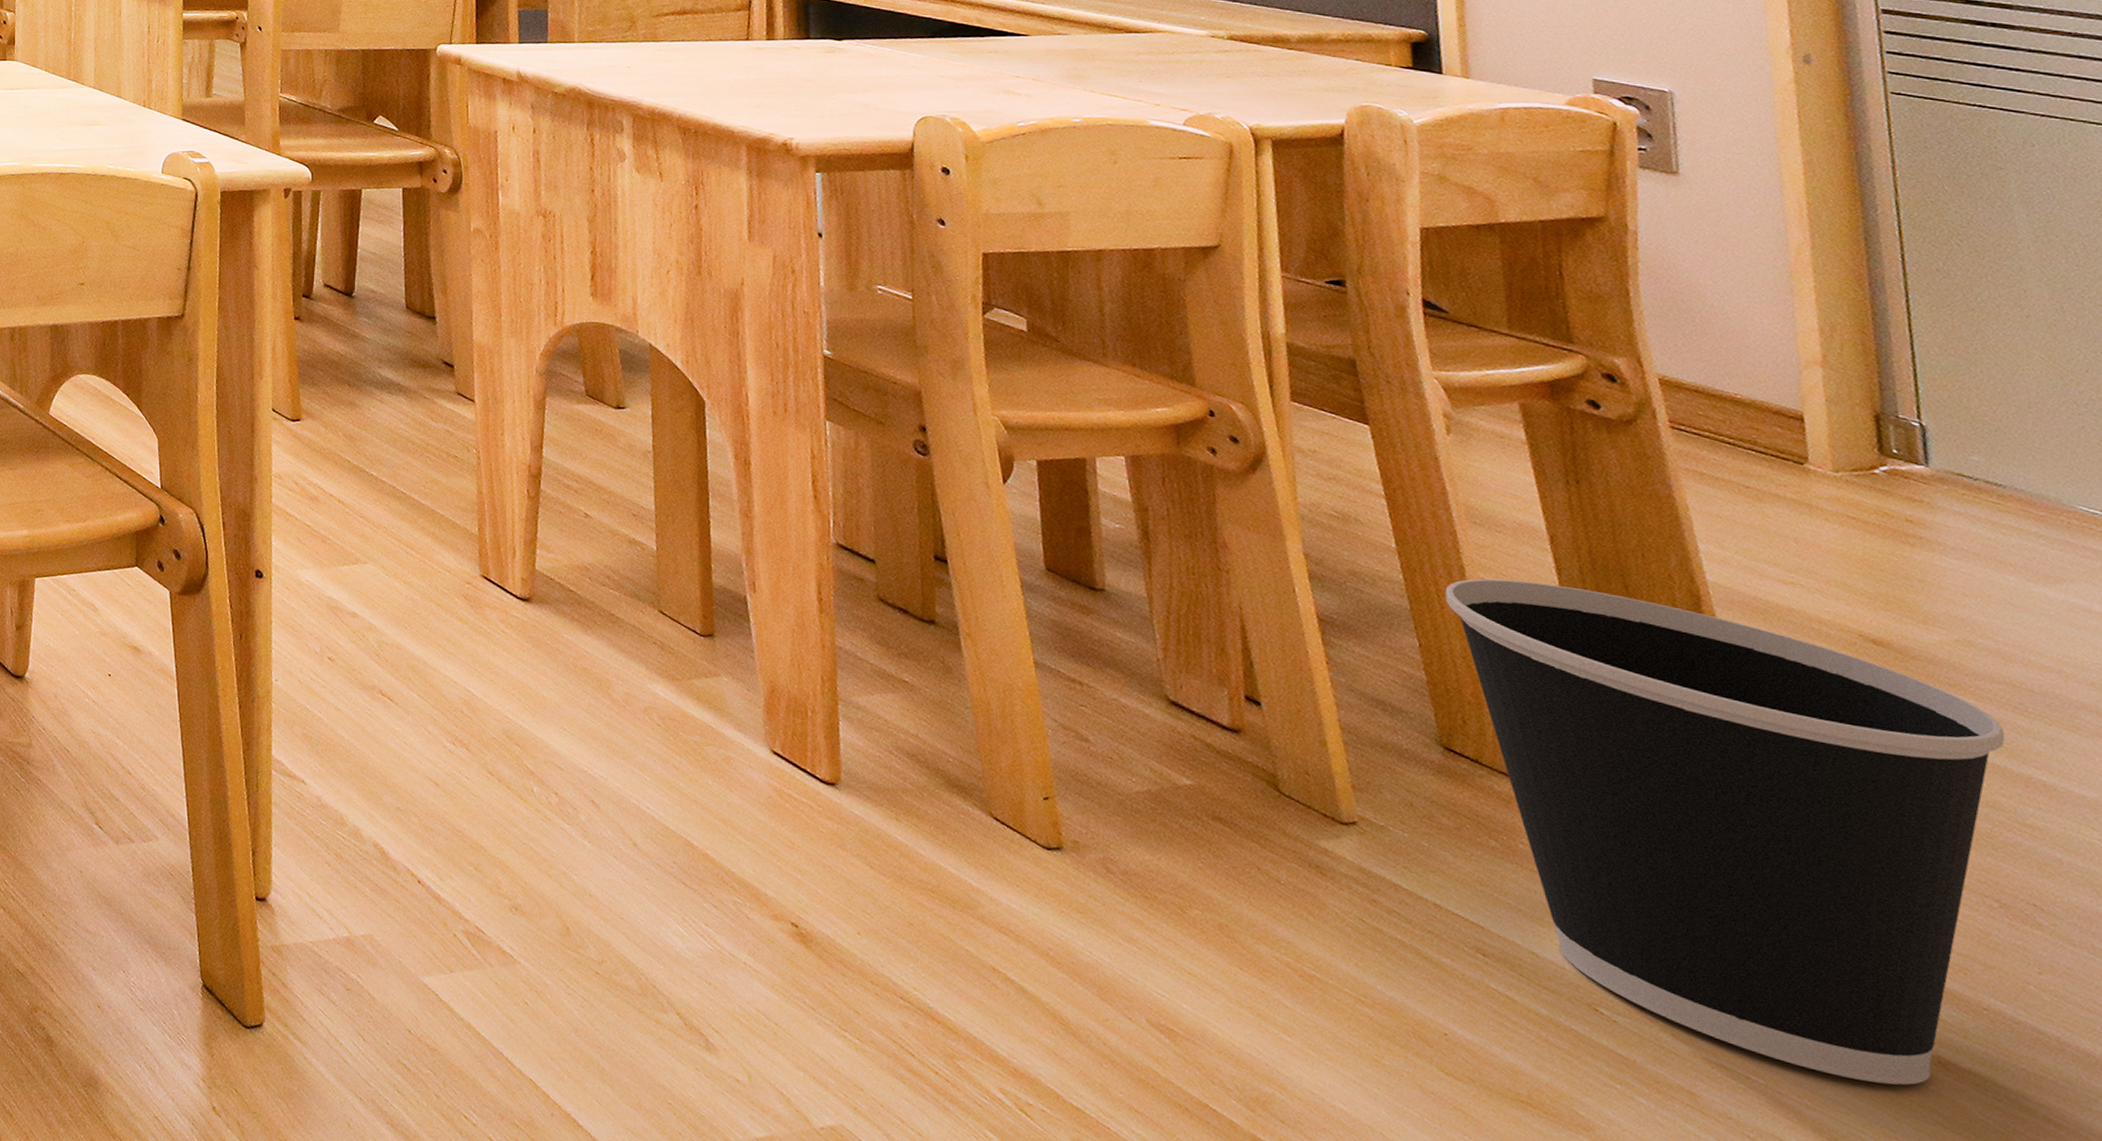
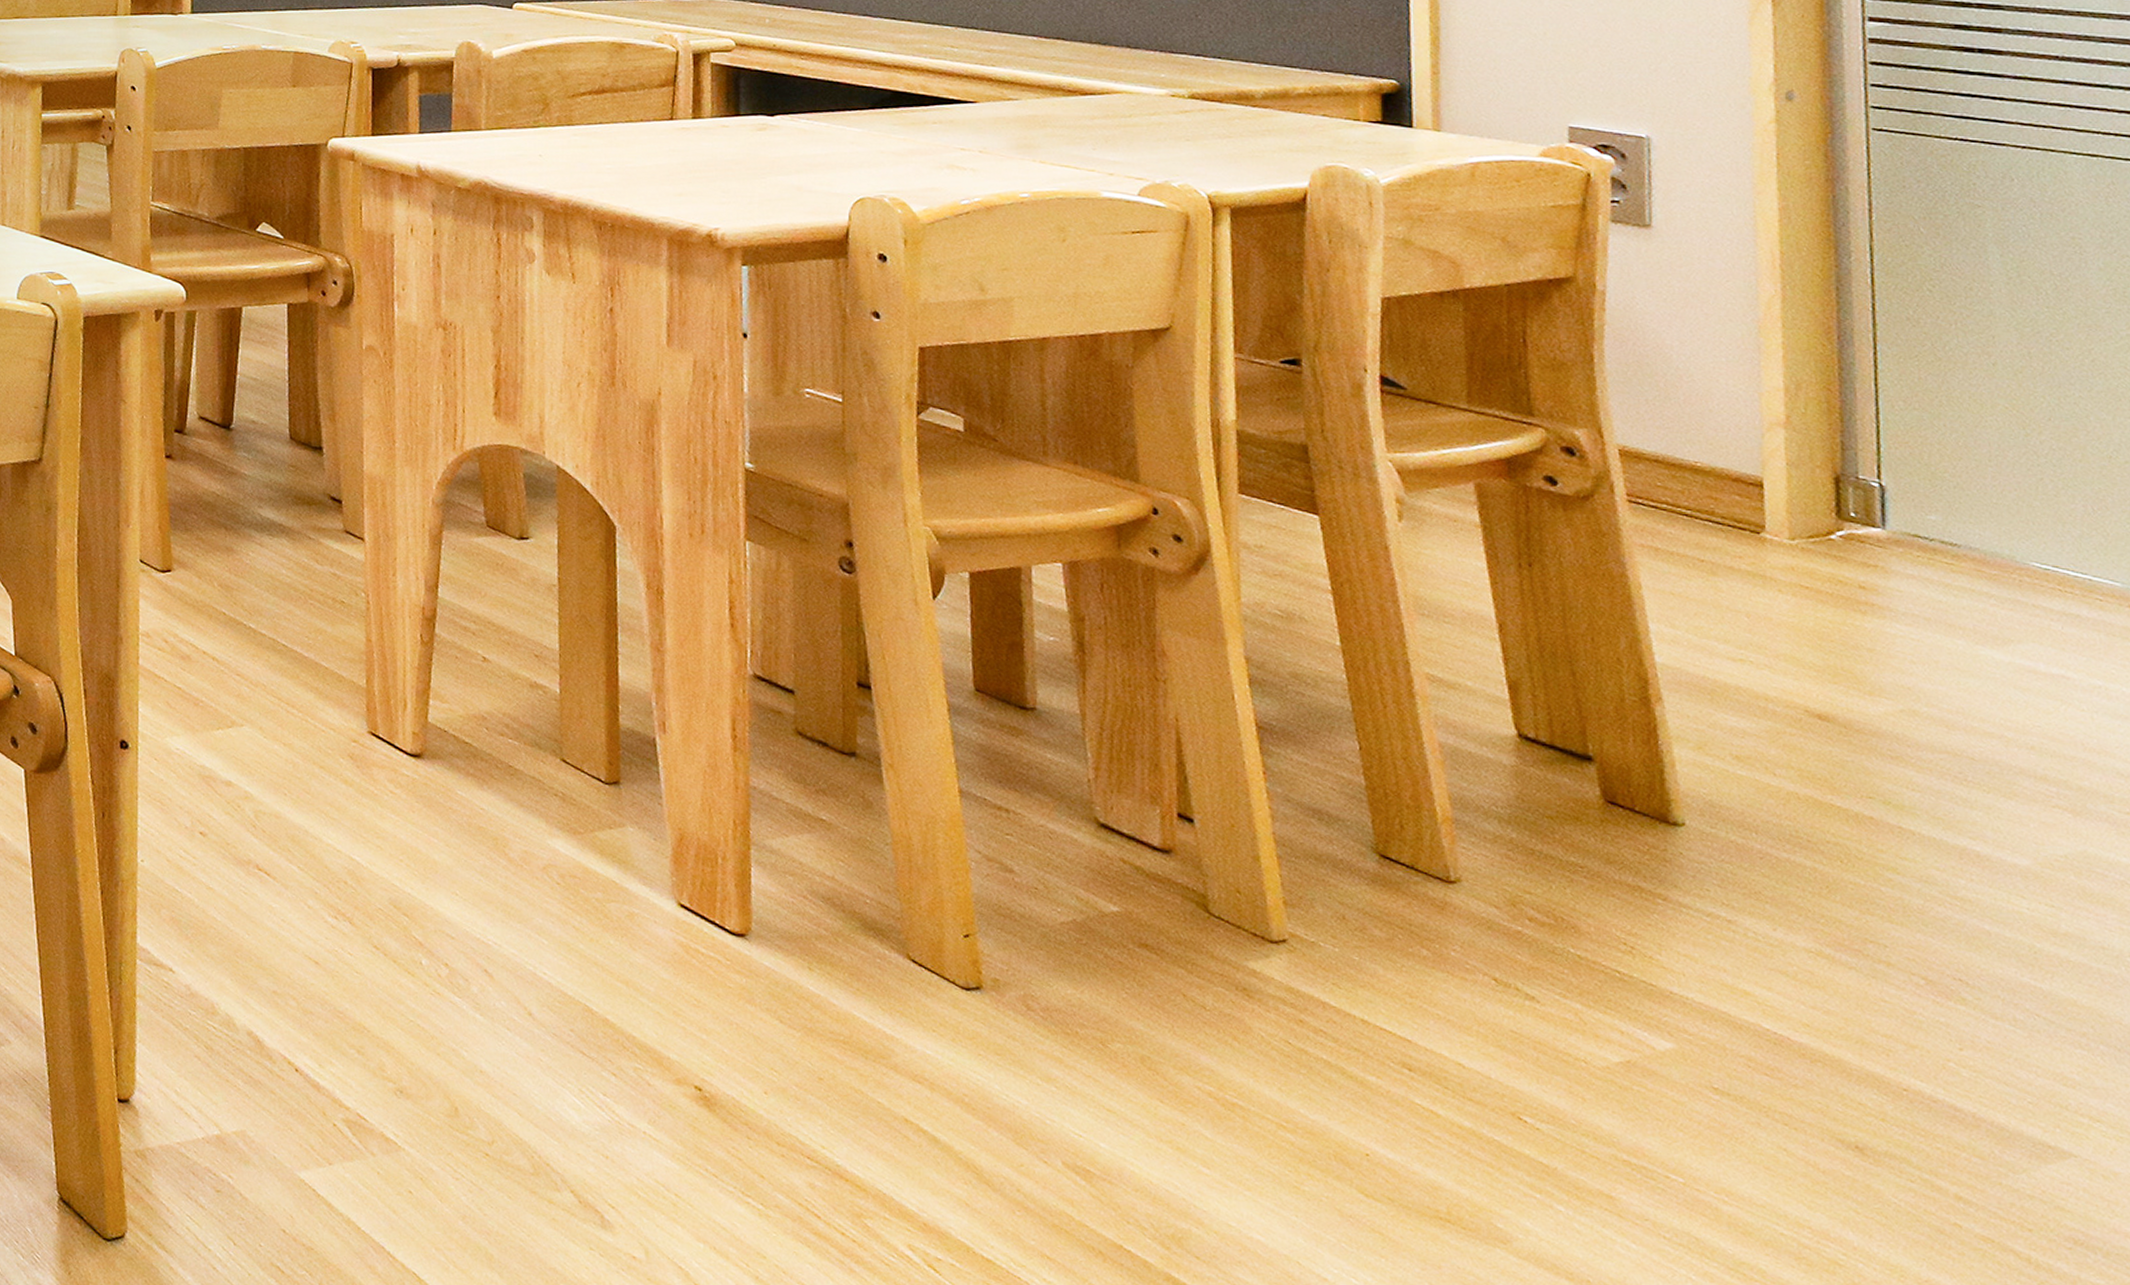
wastebasket: present [1445,578,2006,1085] -> none [1389,673,1943,1174]

